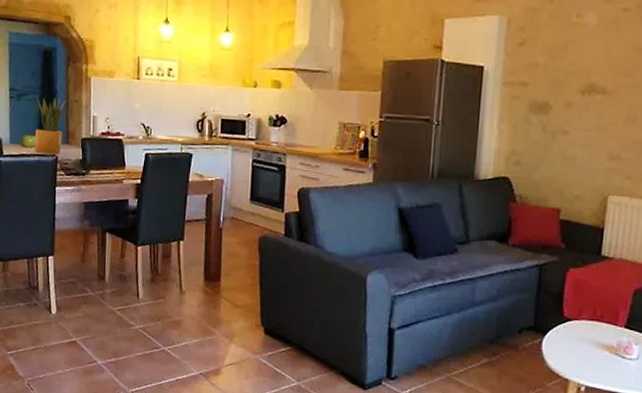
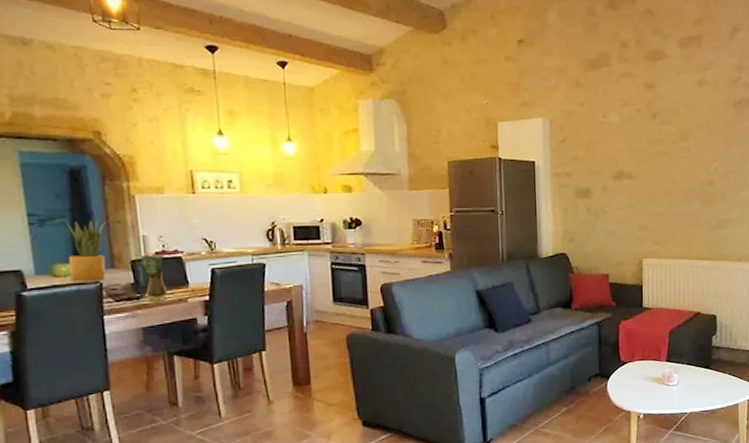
vase: none [88,132,108,181] -> present [140,253,168,303]

